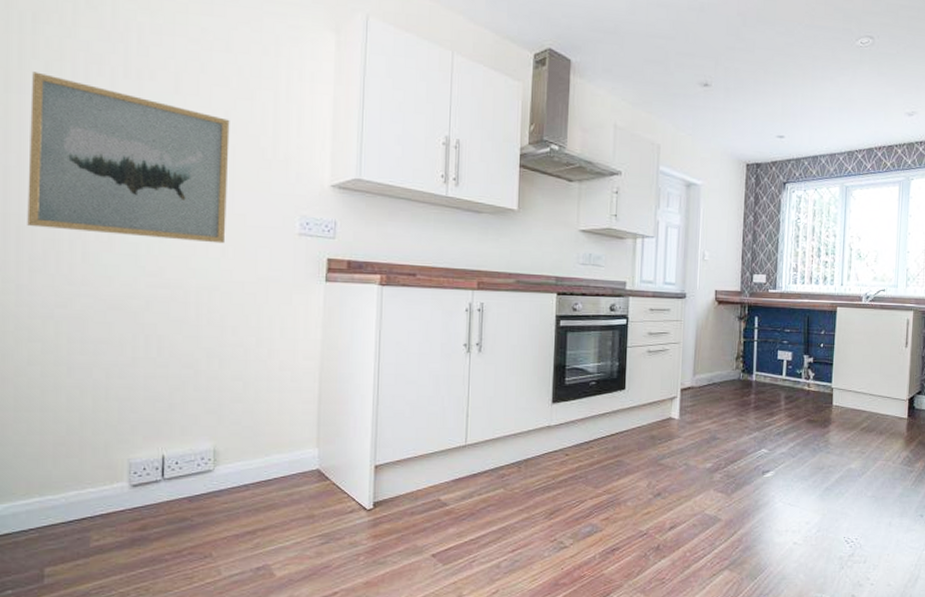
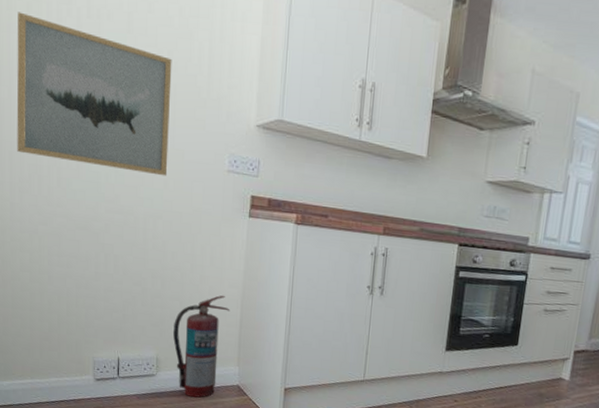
fire extinguisher: none [234,369,307,490] -> present [172,295,231,398]

